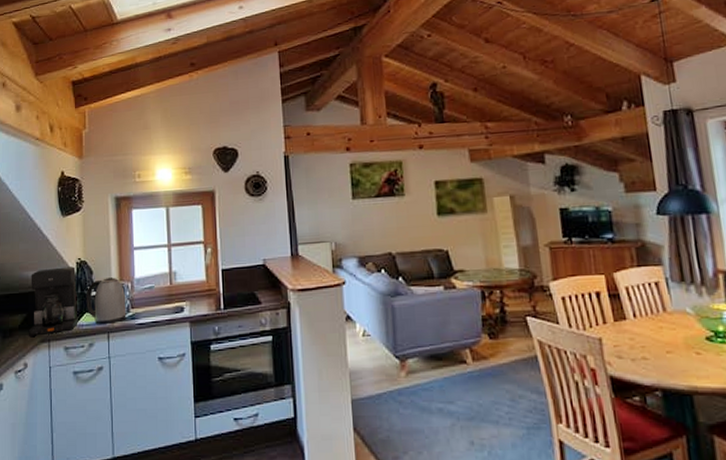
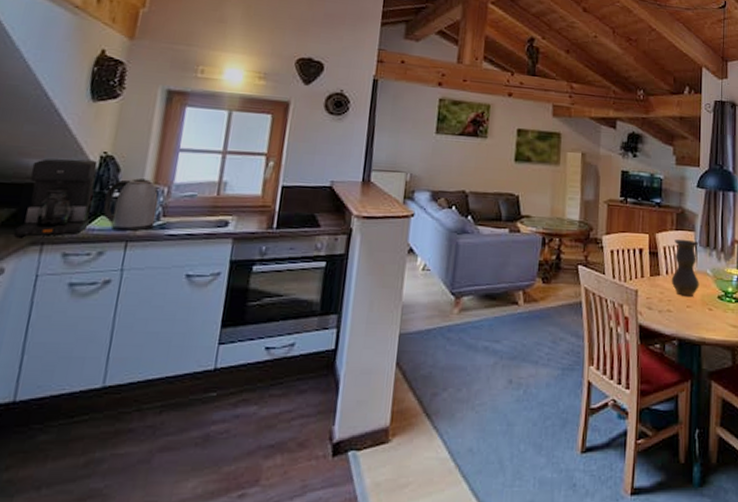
vase: none [638,275,679,342] -> present [671,239,700,298]

